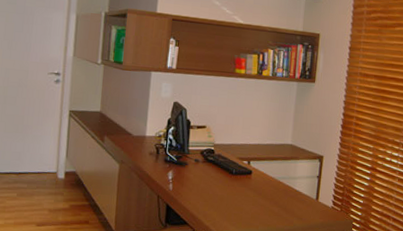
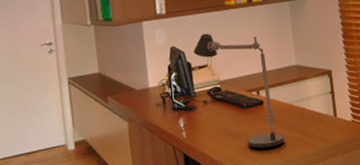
desk lamp: none [195,95,265,215] -> present [193,33,285,148]

